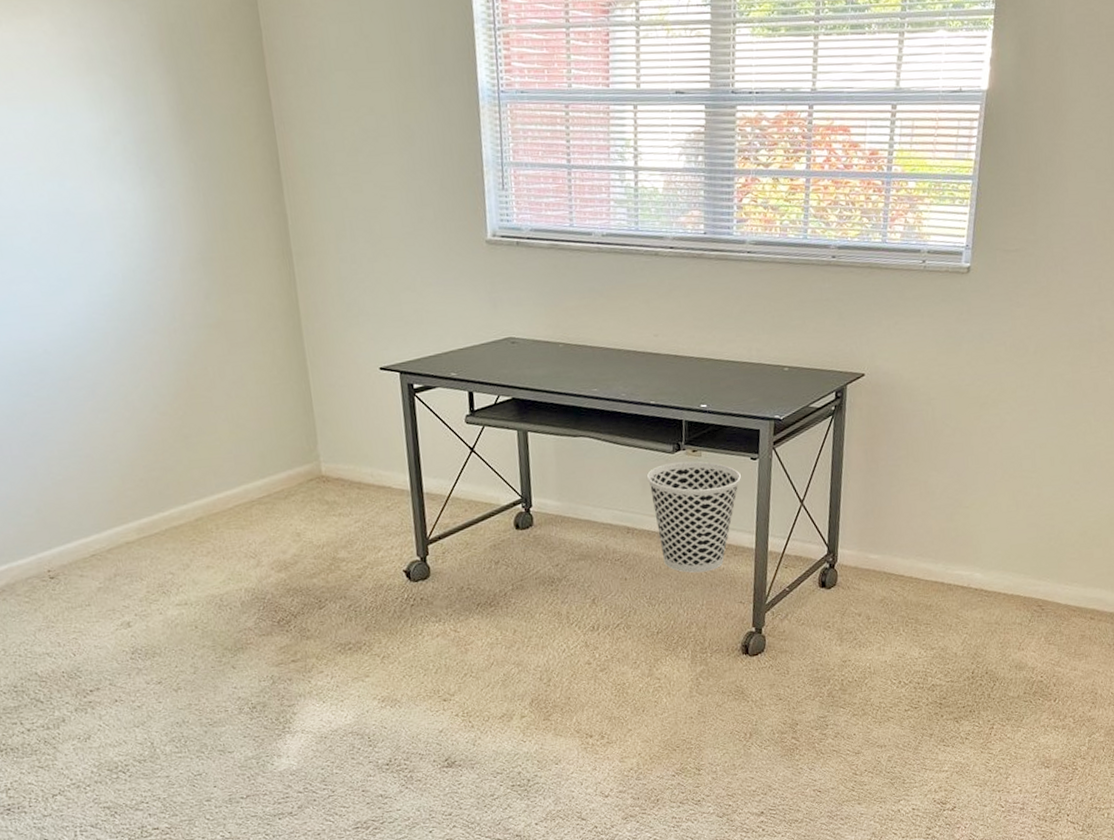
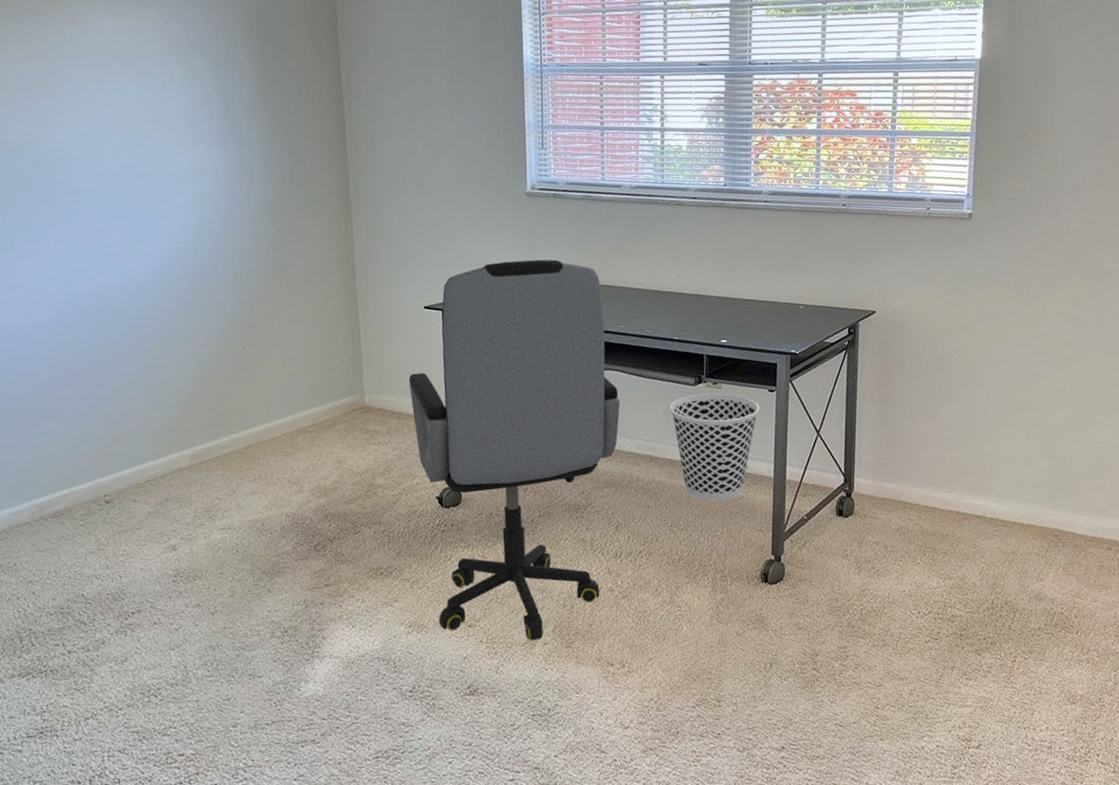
office chair: none [367,315,595,714] -> present [408,259,621,641]

